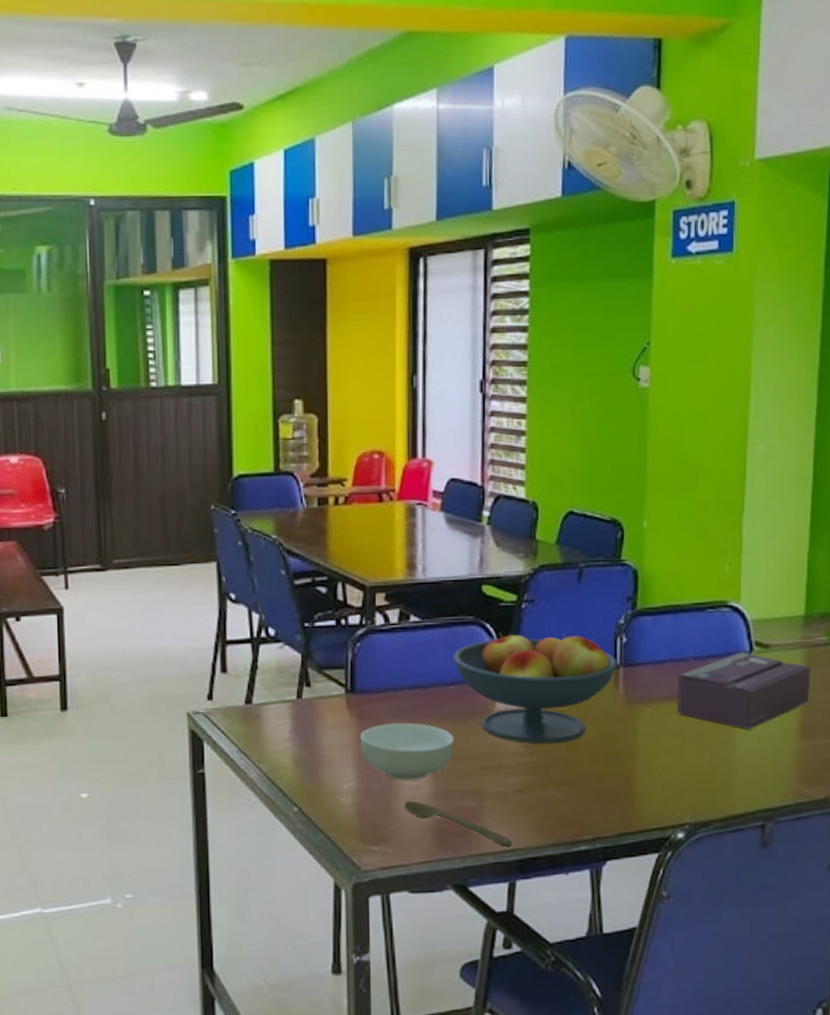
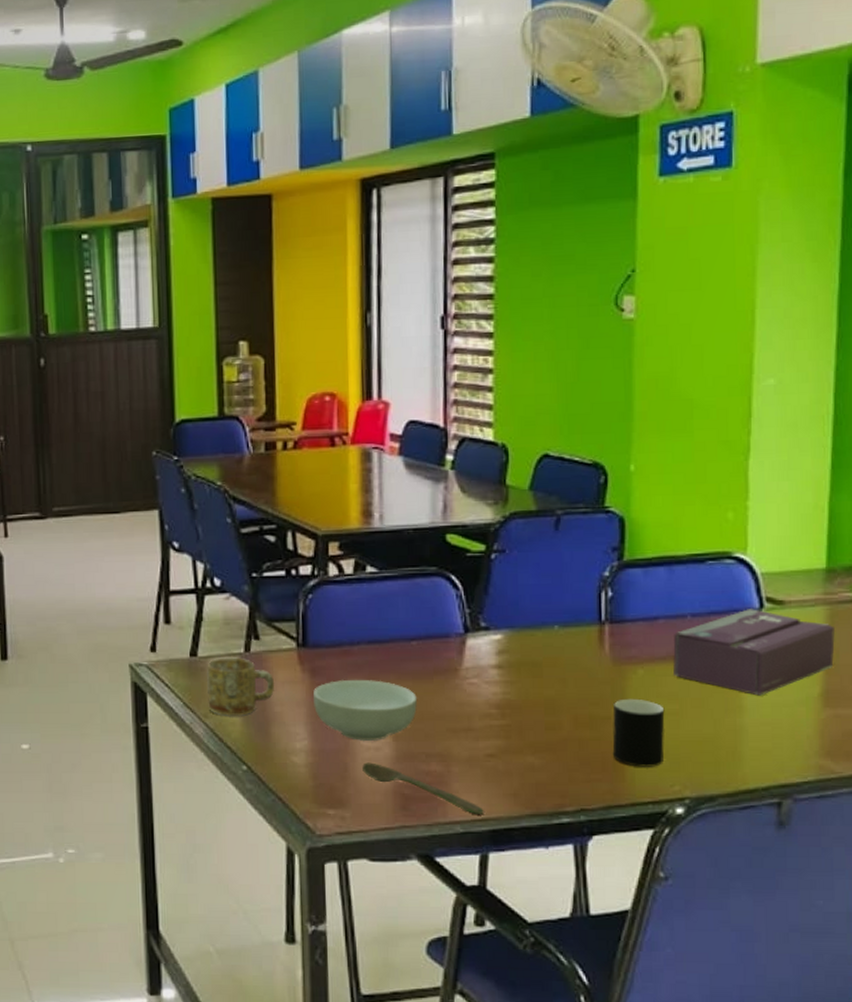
mug: none [261,704,325,760] -> present [207,657,275,716]
fruit bowl: present [452,633,618,744] -> none [414,585,603,706]
cup: none [624,735,670,797] -> present [612,698,665,767]

